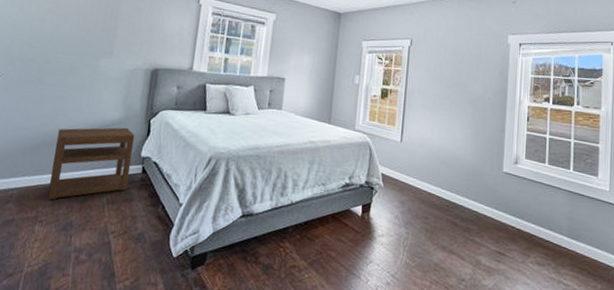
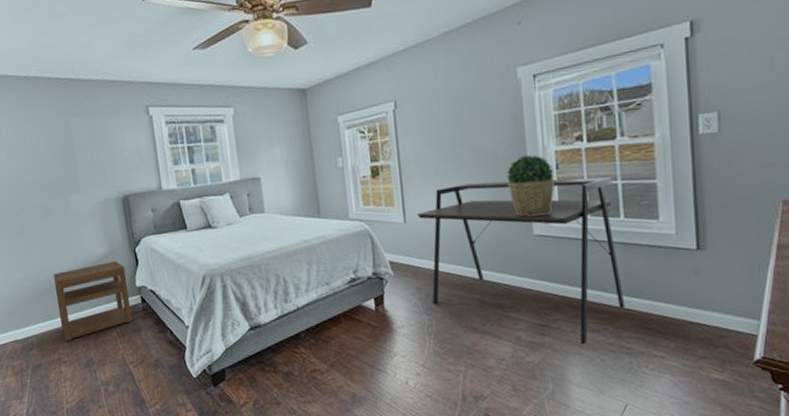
desk: none [411,118,567,276] -> present [416,177,625,345]
potted plant: none [488,105,525,158] -> present [506,155,555,217]

